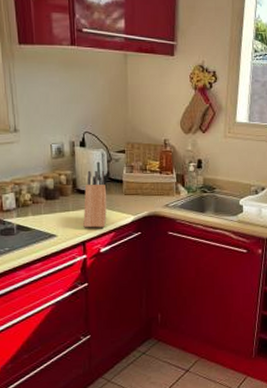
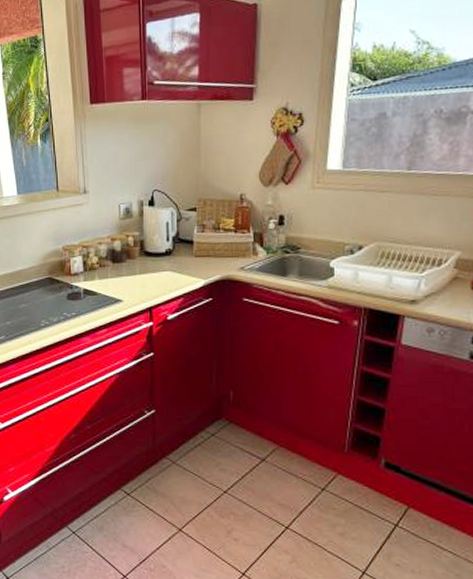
knife block: present [83,170,107,228] -> none [150,230,176,293]

